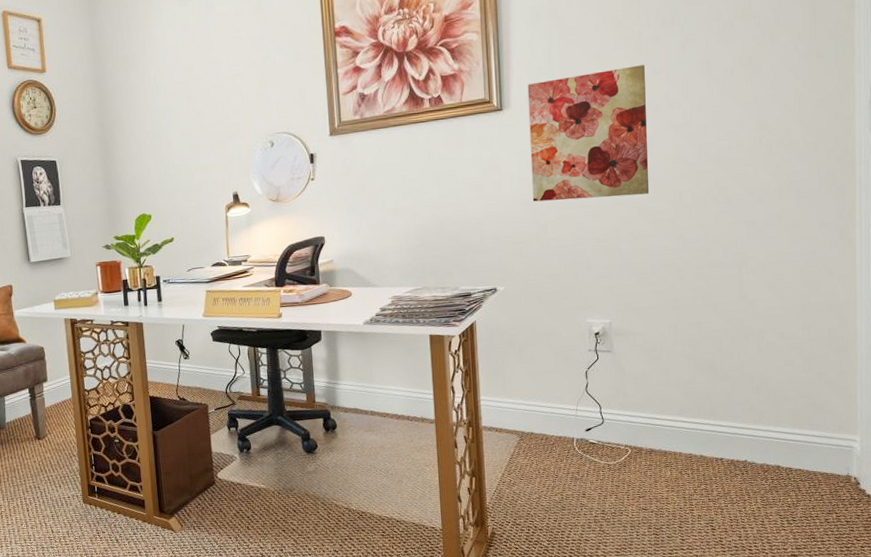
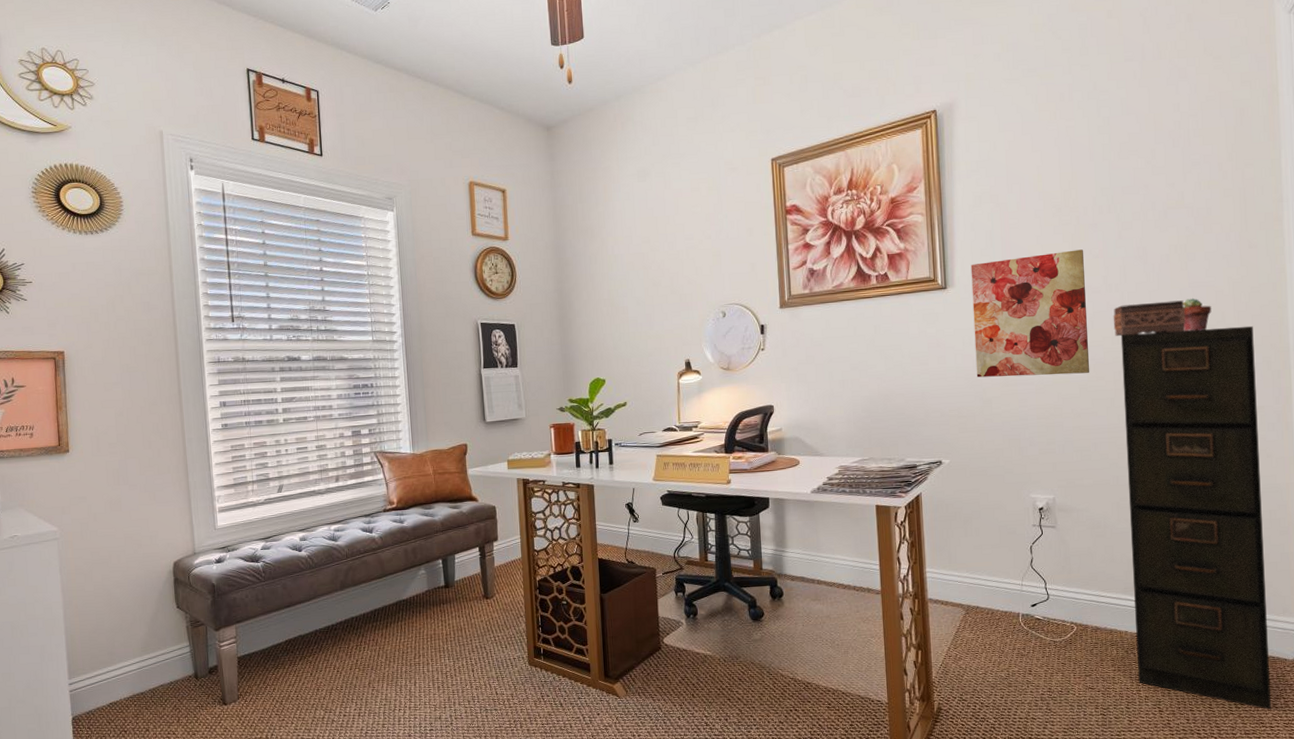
tissue box: none [674,115,749,155] -> present [1113,300,1186,336]
filing cabinet: none [681,139,823,525] -> present [1120,325,1271,710]
potted succulent: none [746,112,776,148] -> present [1183,297,1212,332]

